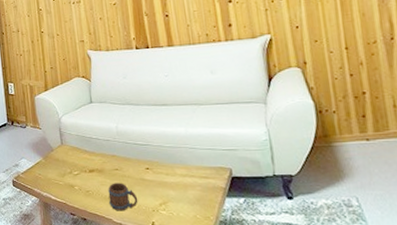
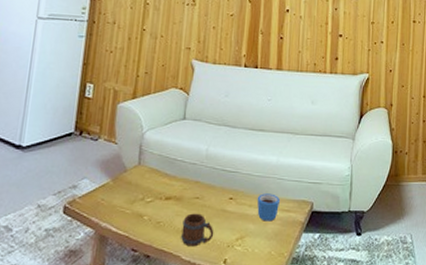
mug: none [172,162,197,188] -> present [257,193,281,222]

